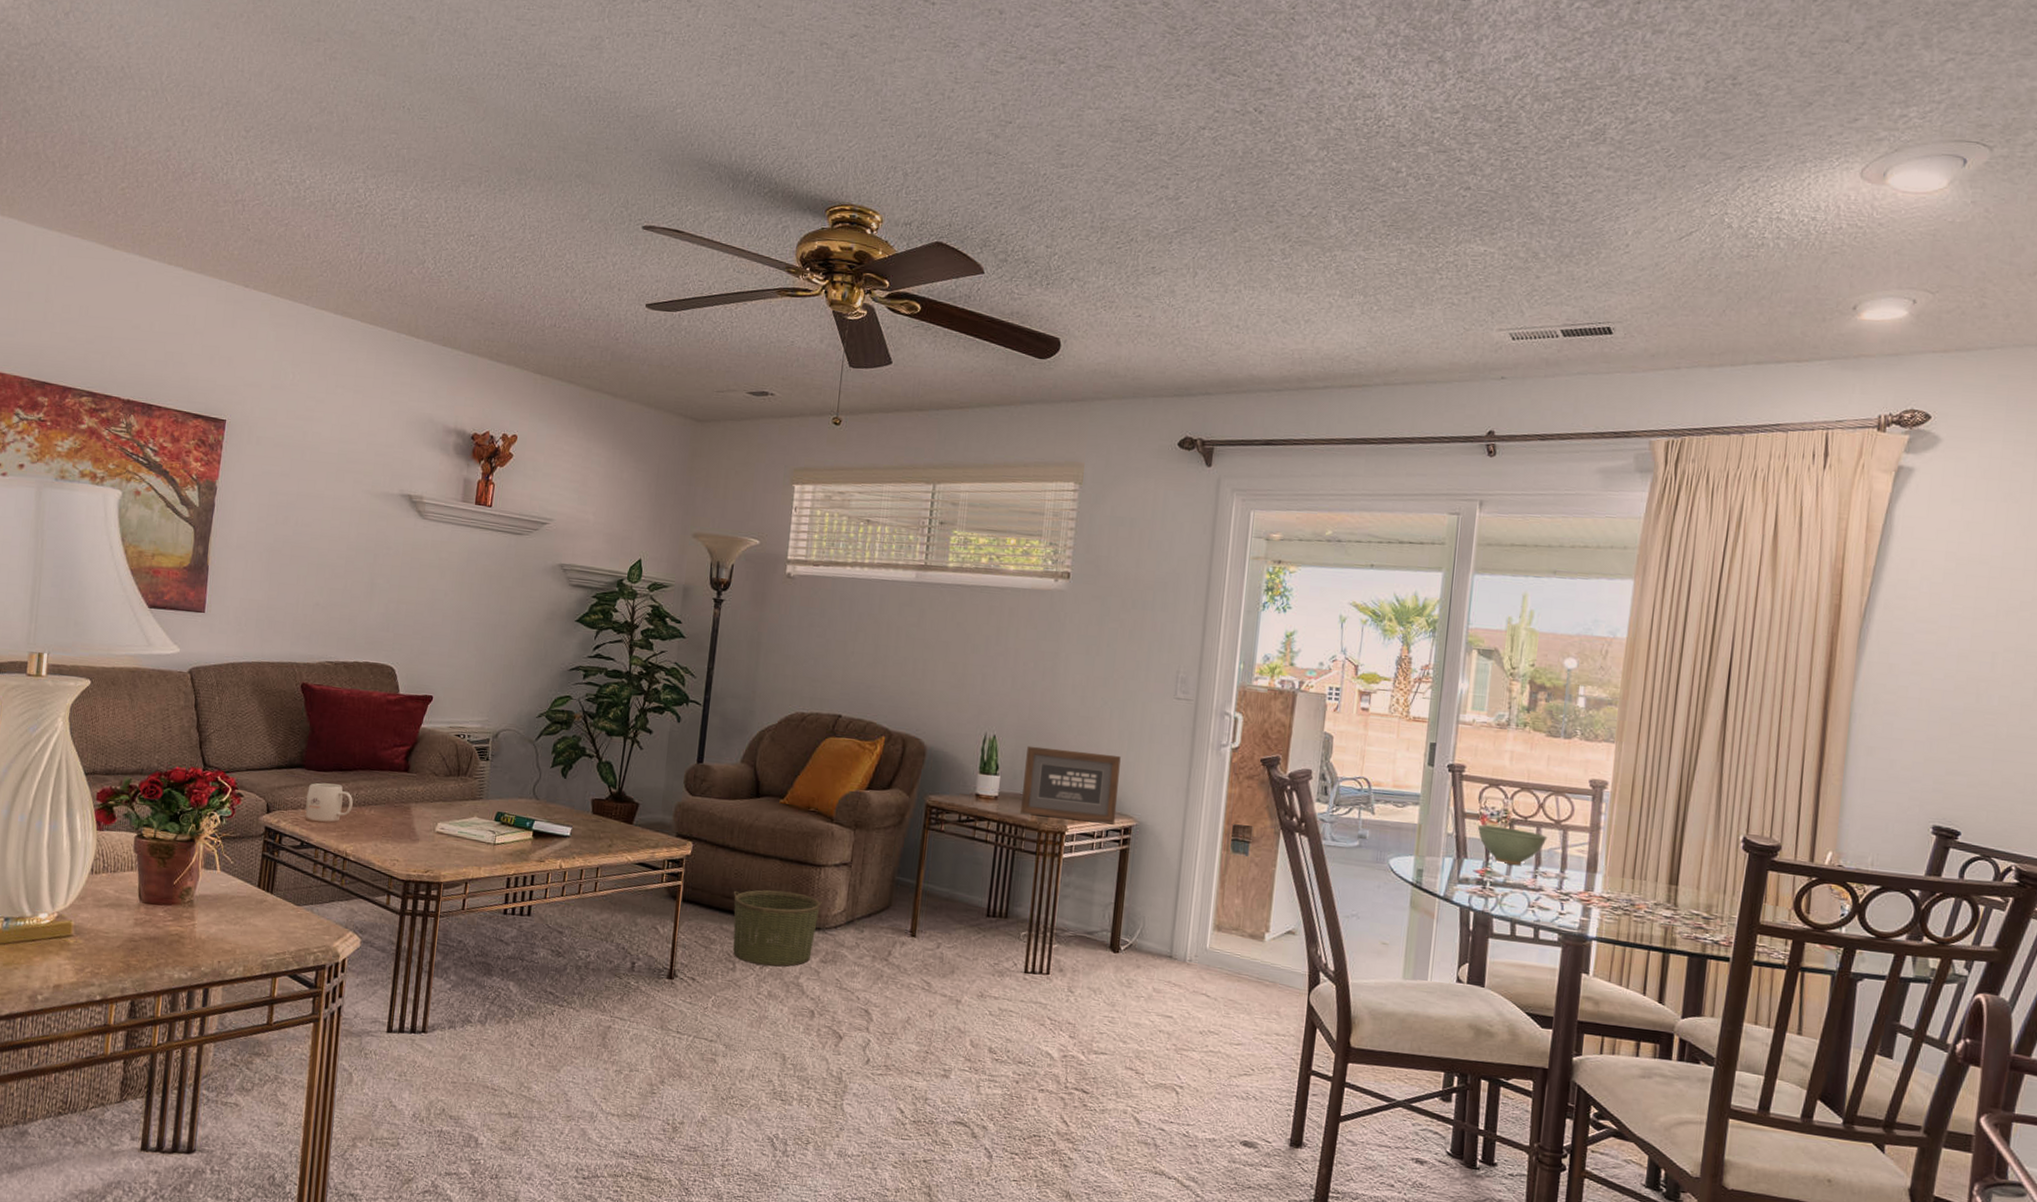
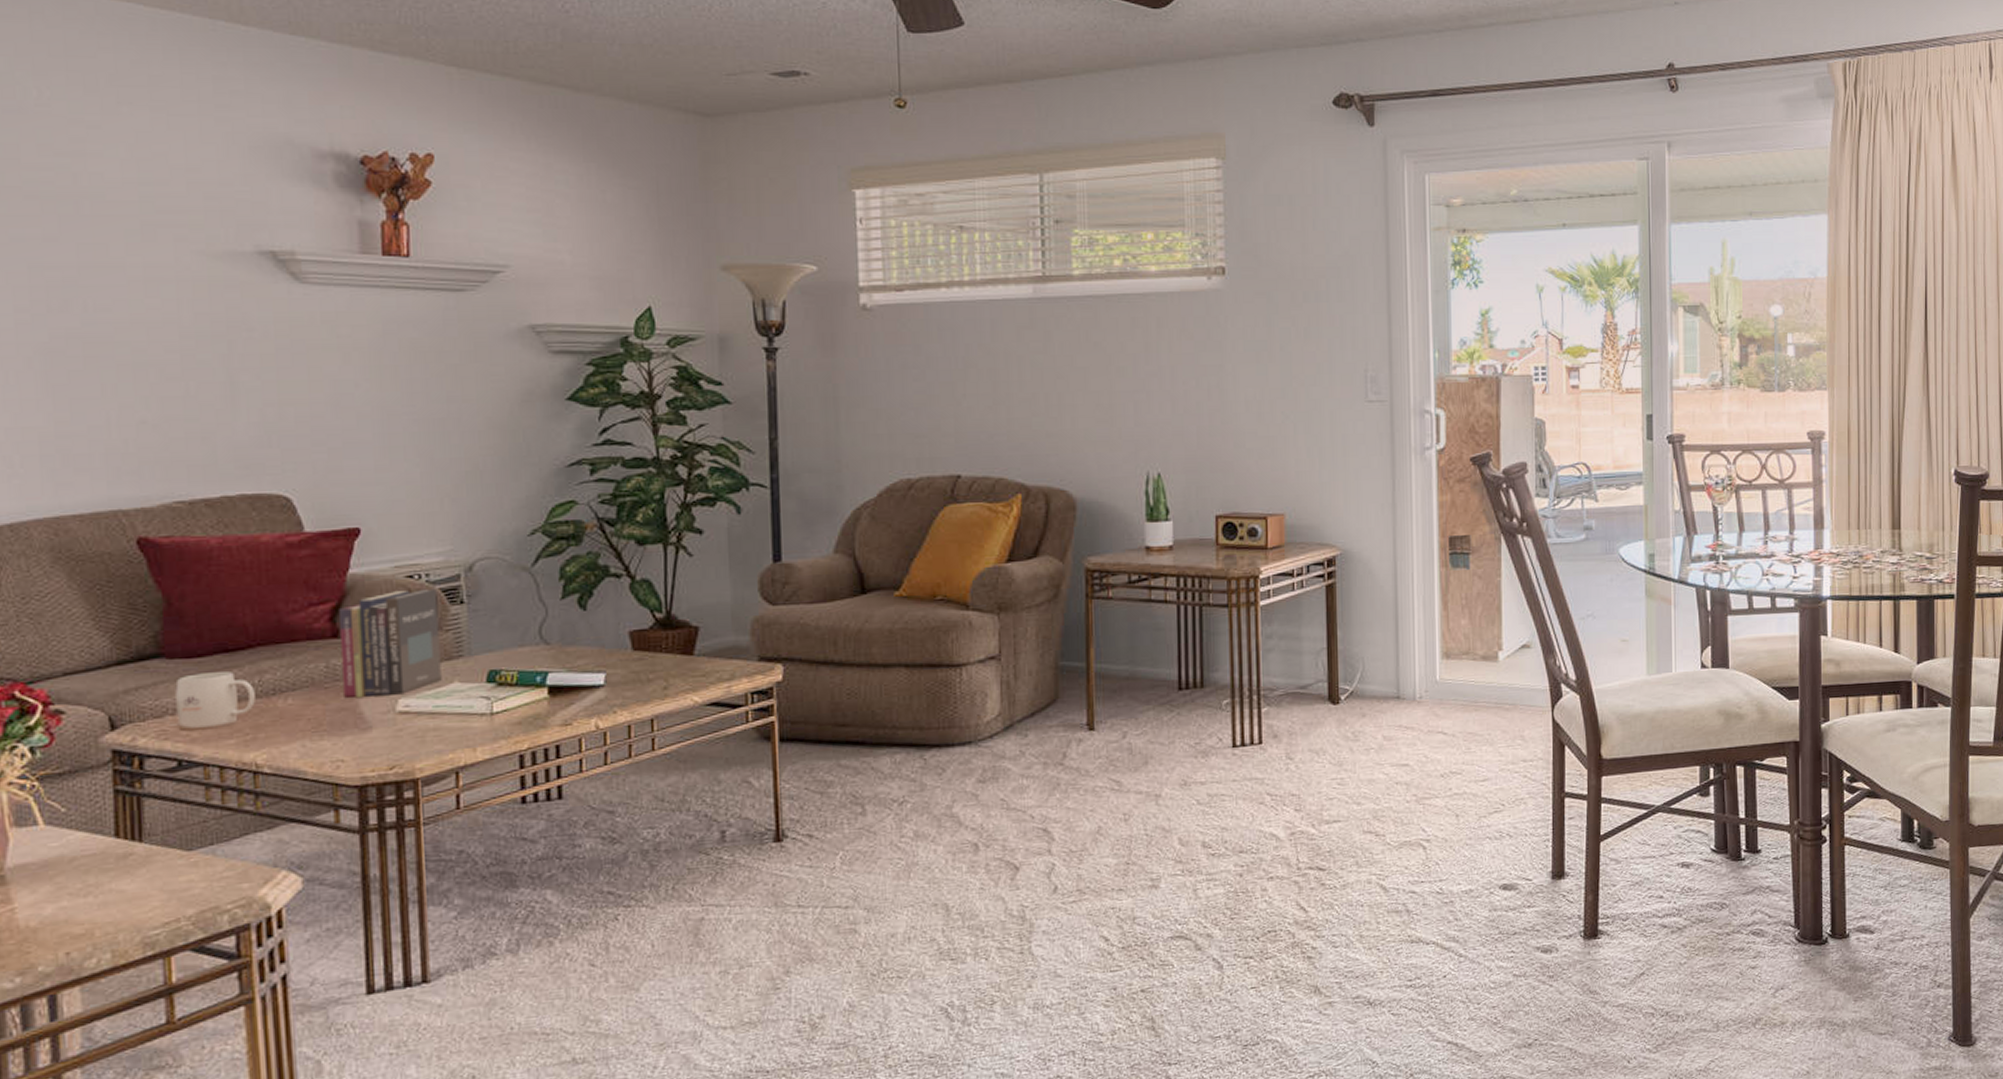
books: none [405,744,474,820] -> present [339,588,442,699]
basket: present [732,889,822,967] -> none [848,703,969,802]
picture frame: present [1020,745,1121,825] -> none [1201,476,1316,563]
bowl: present [1477,824,1548,865] -> none [1704,495,1773,534]

